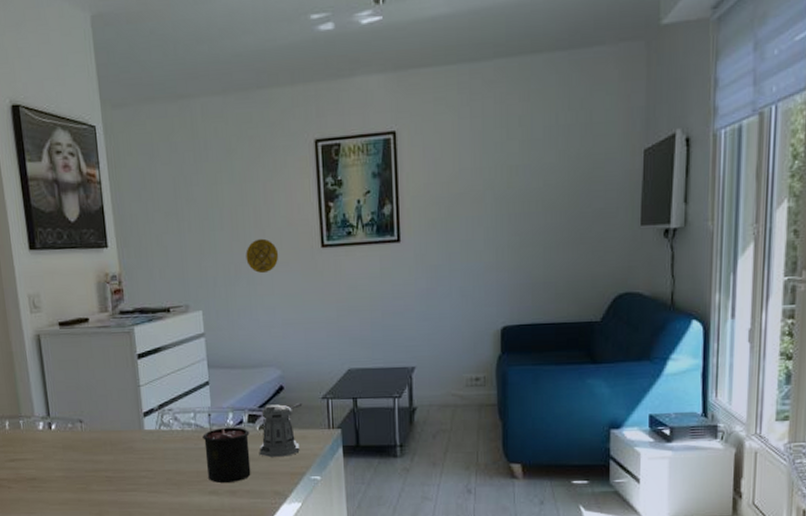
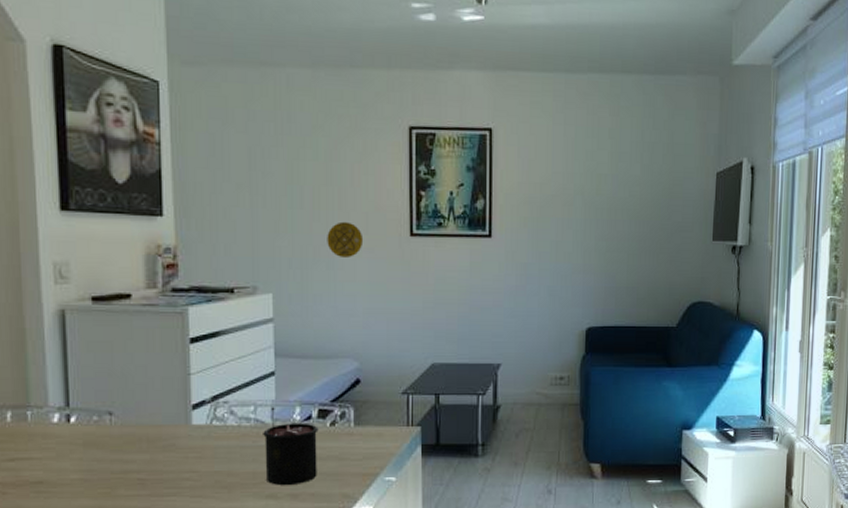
pepper shaker: present [260,402,303,457] -> none [329,397,380,456]

